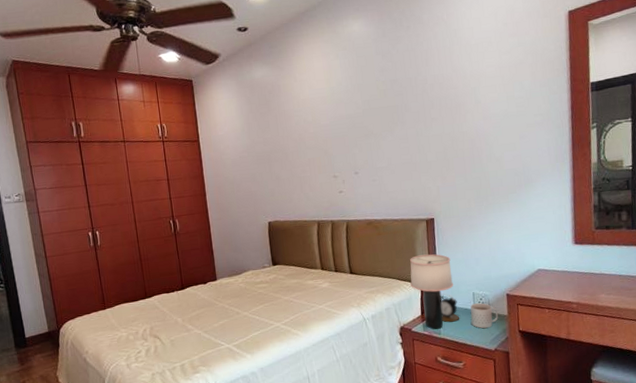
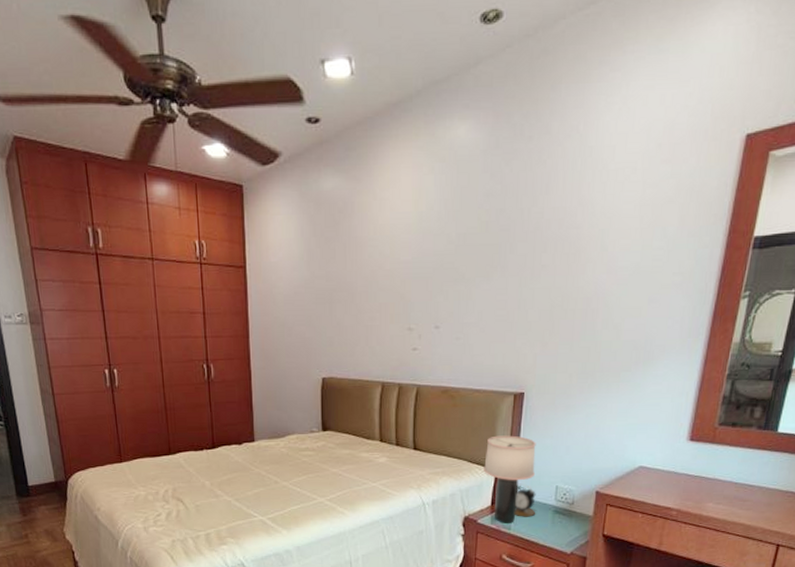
mug: present [470,303,498,329] -> none [548,498,582,529]

